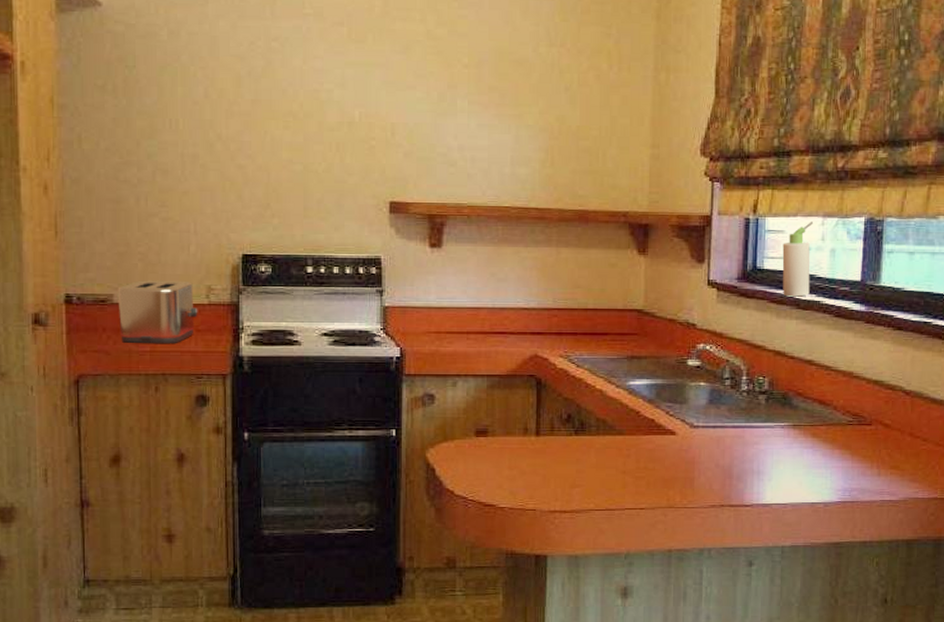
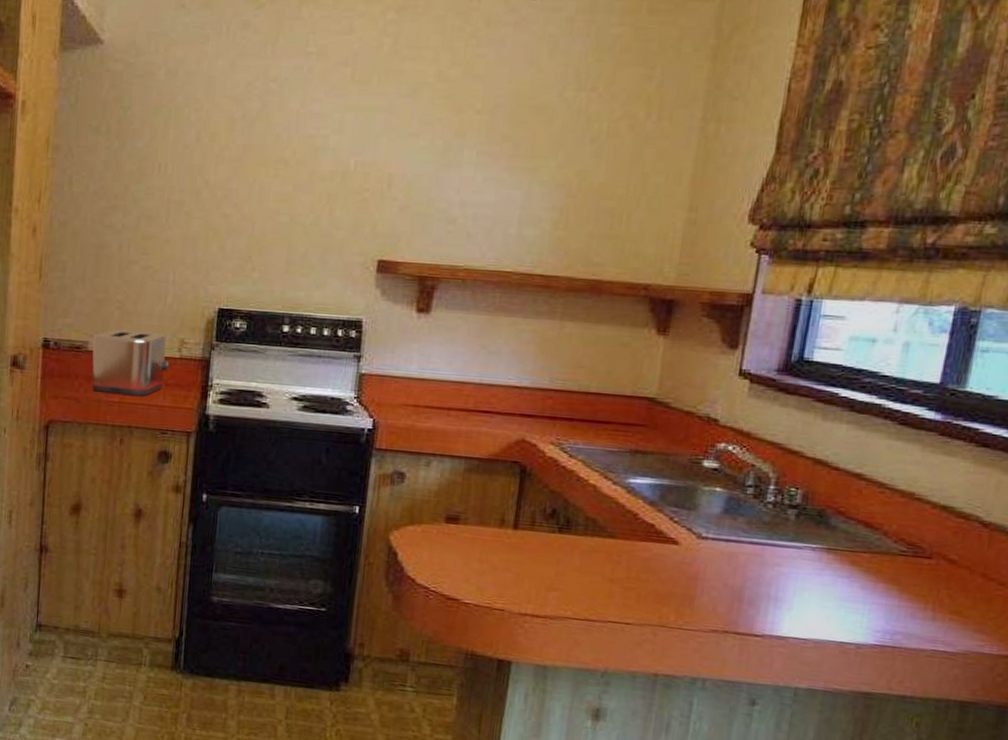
bottle: present [782,222,814,297] -> none [834,308,885,398]

